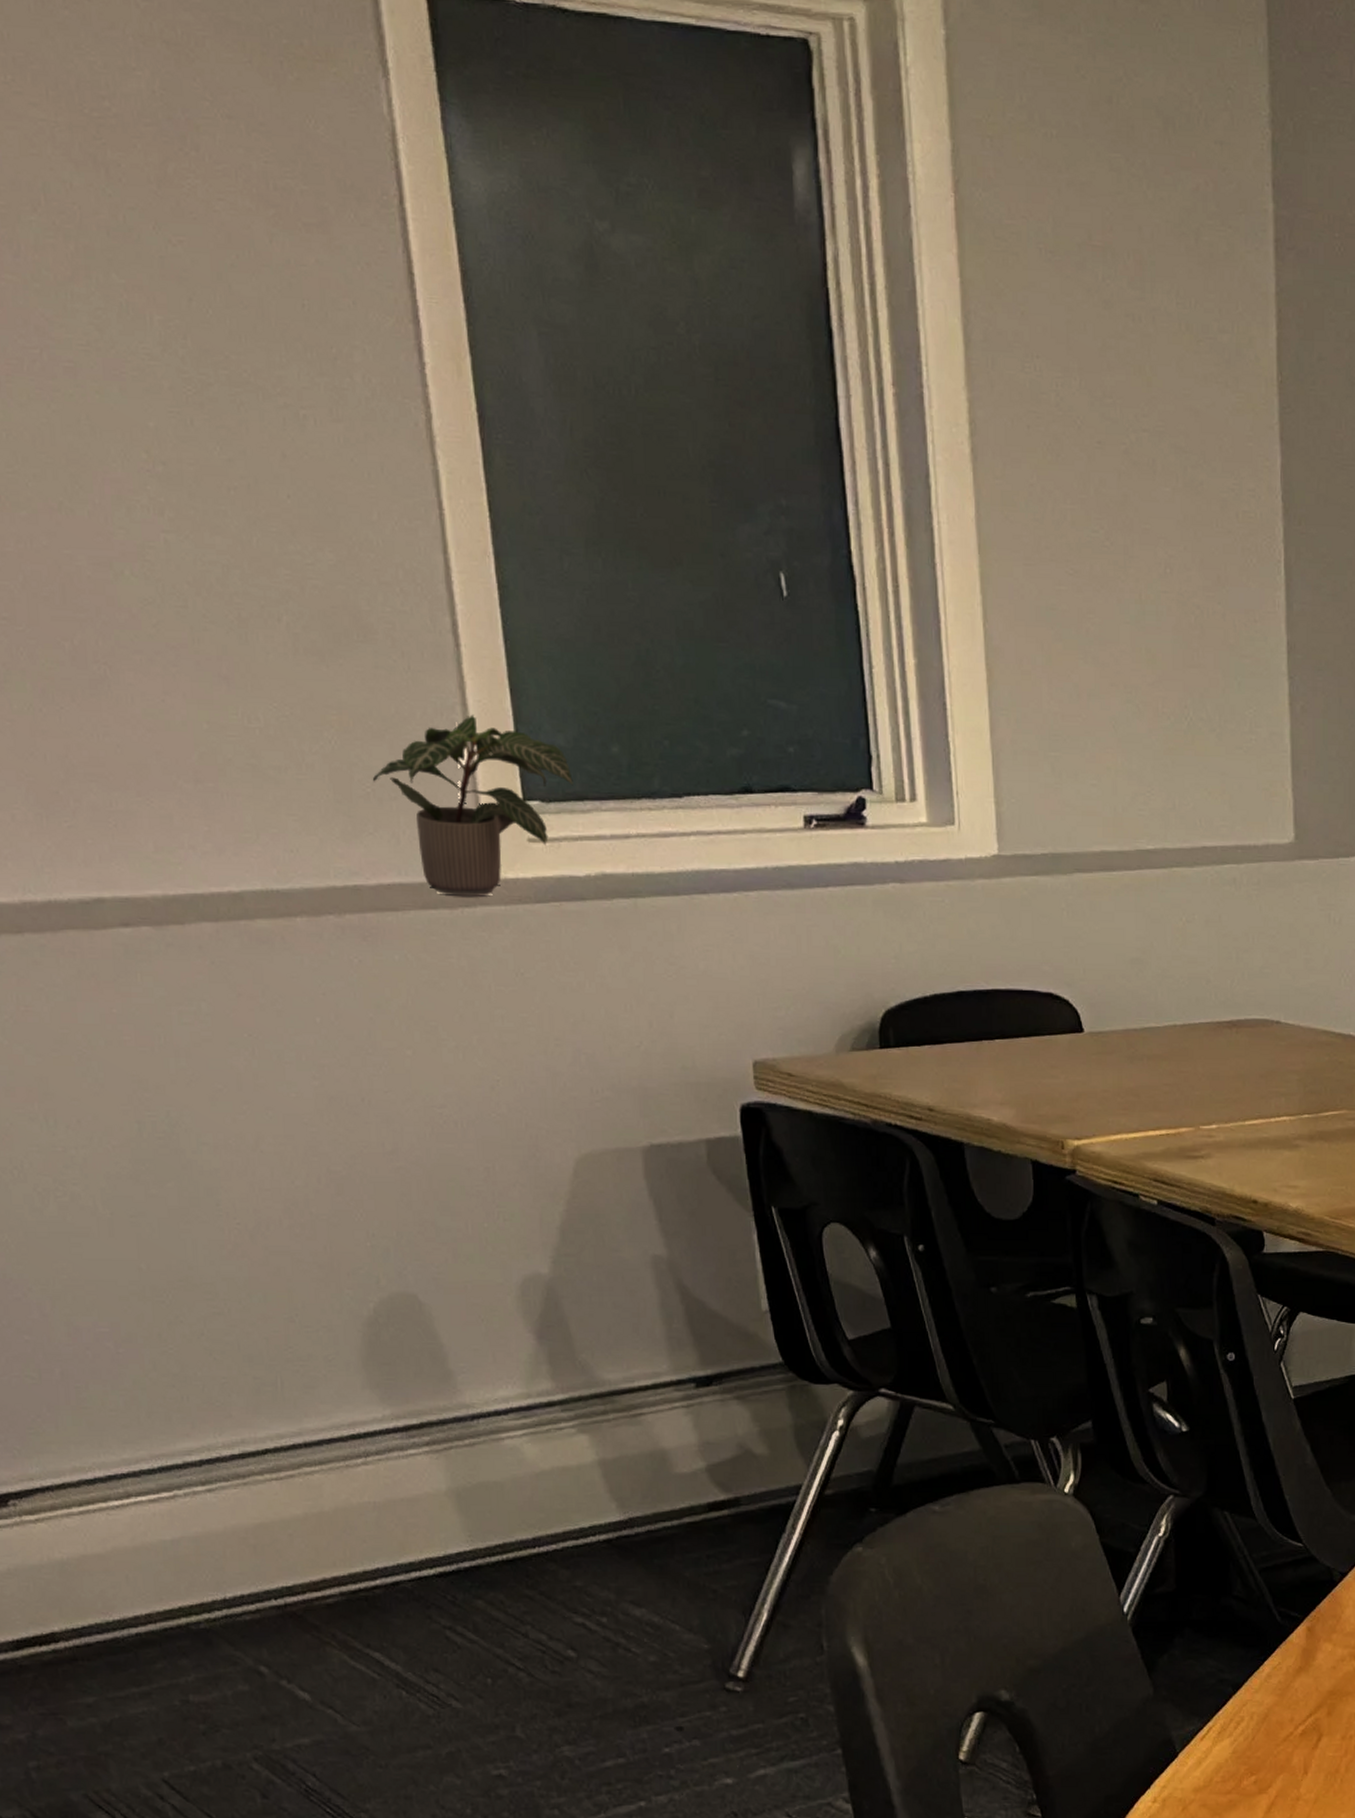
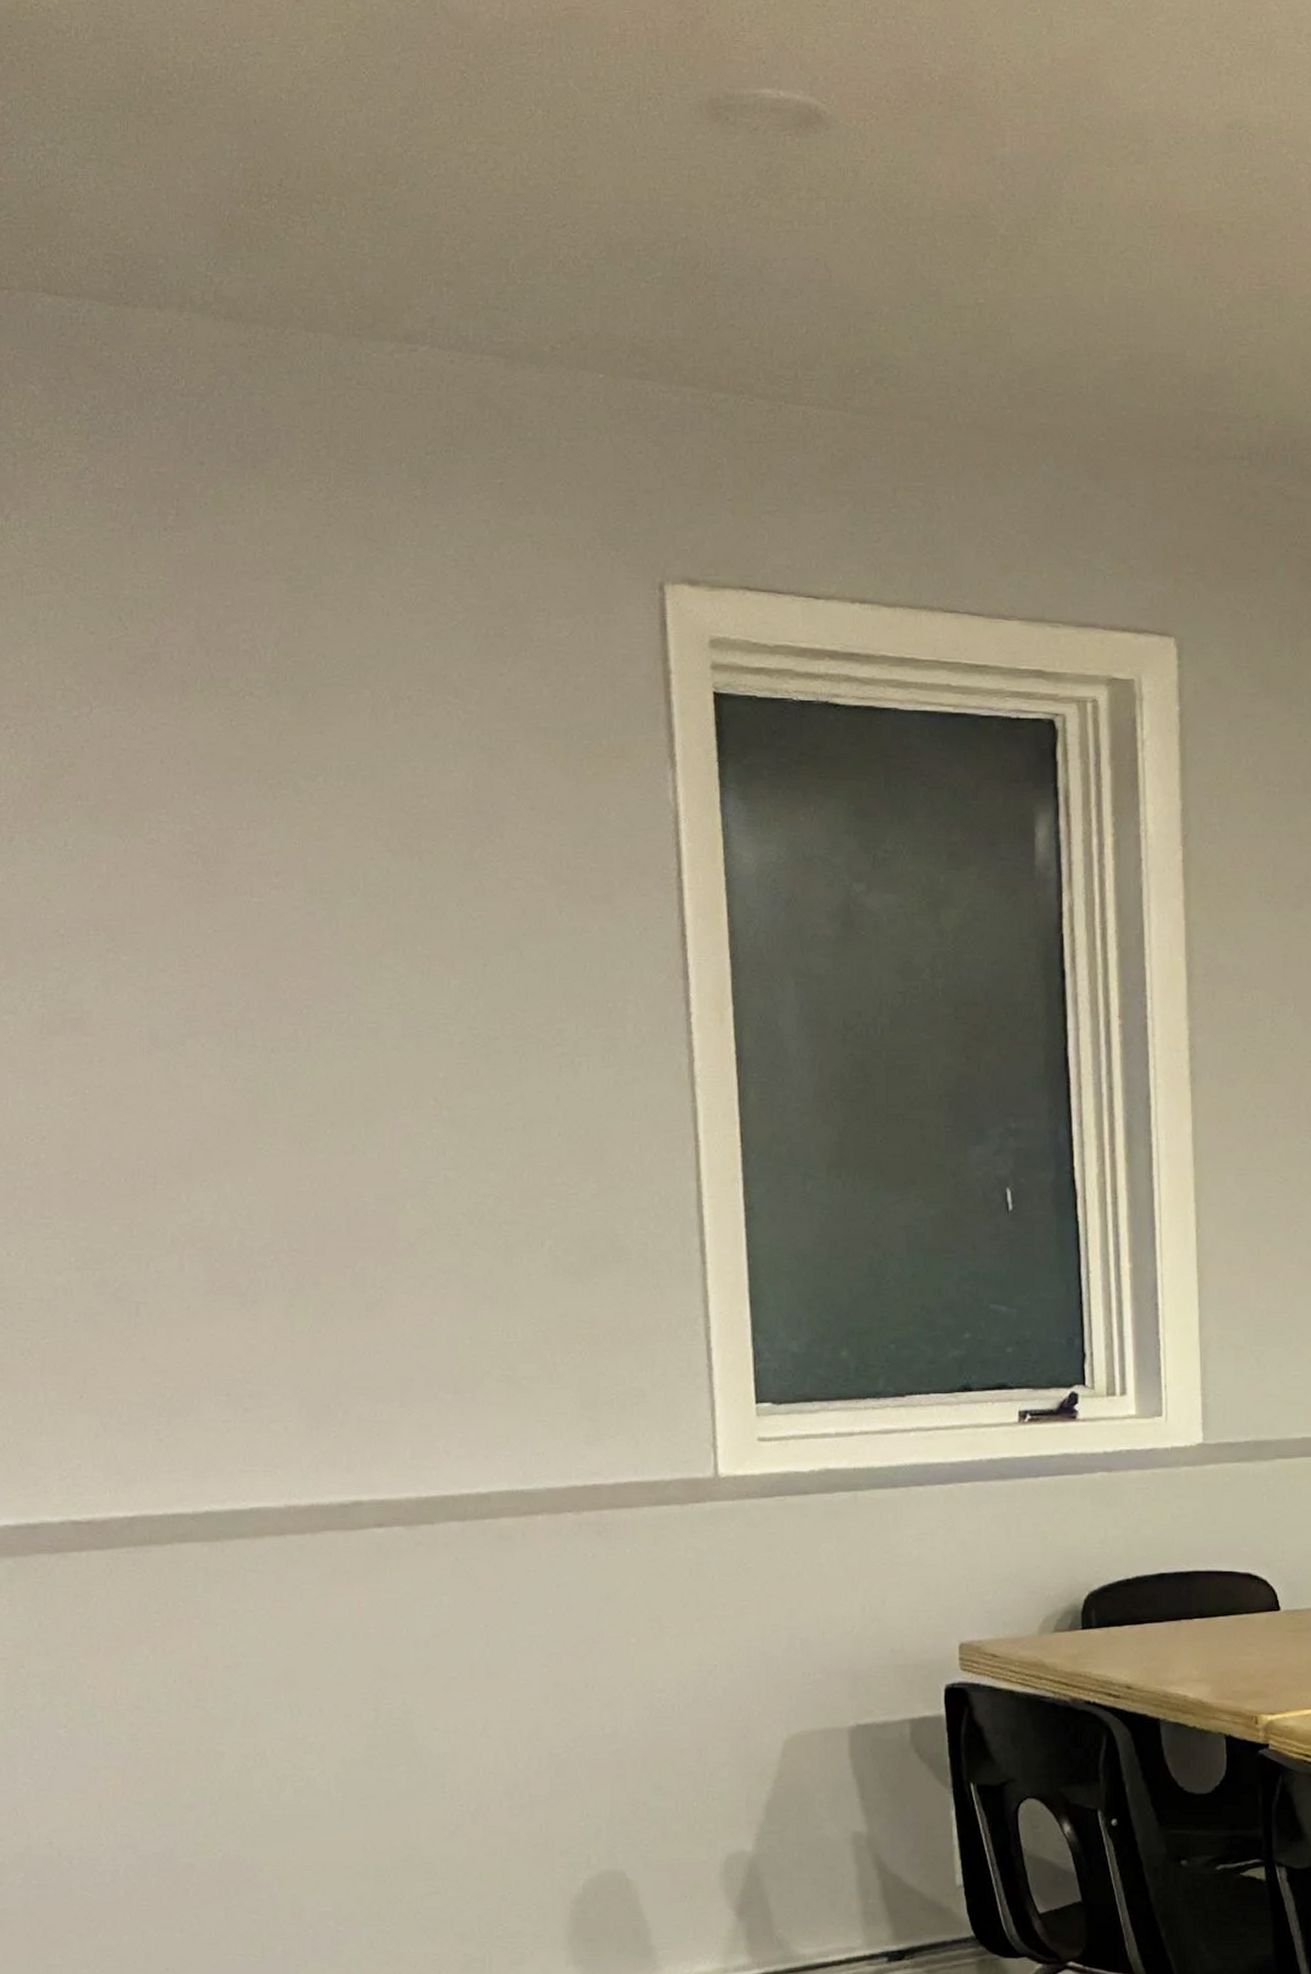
potted plant: present [373,714,573,897] -> none [618,1325,803,1494]

